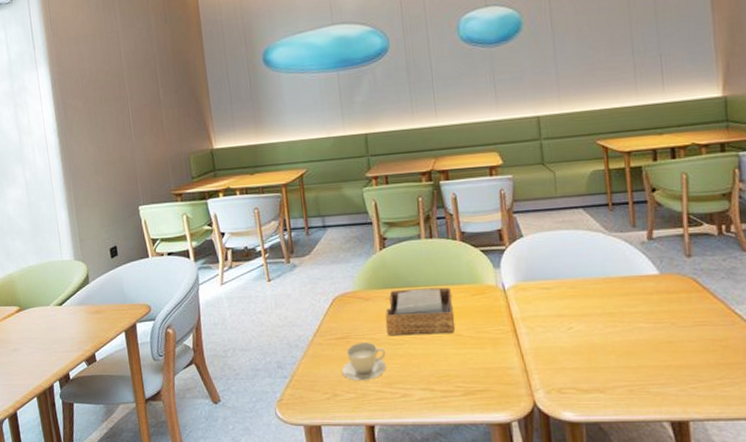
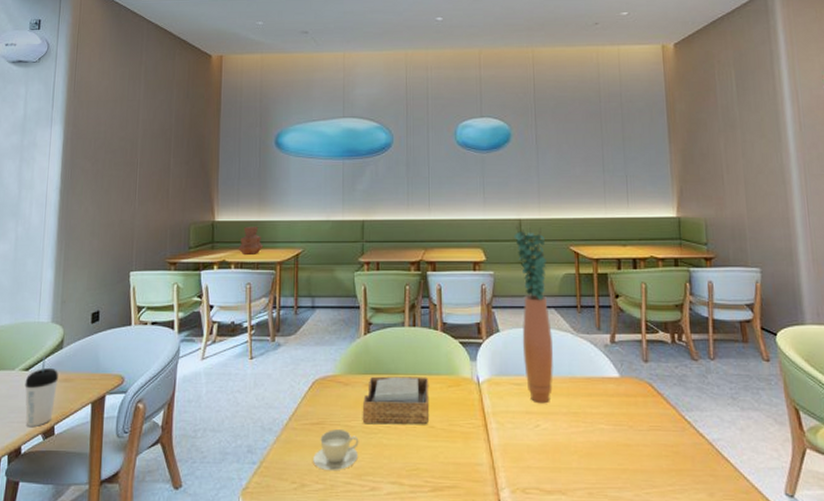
beverage cup: none [61,292,92,355] -> present [24,356,58,426]
vase: none [240,151,266,181] -> present [238,227,263,256]
vase: none [532,123,585,306] -> present [514,225,553,404]

